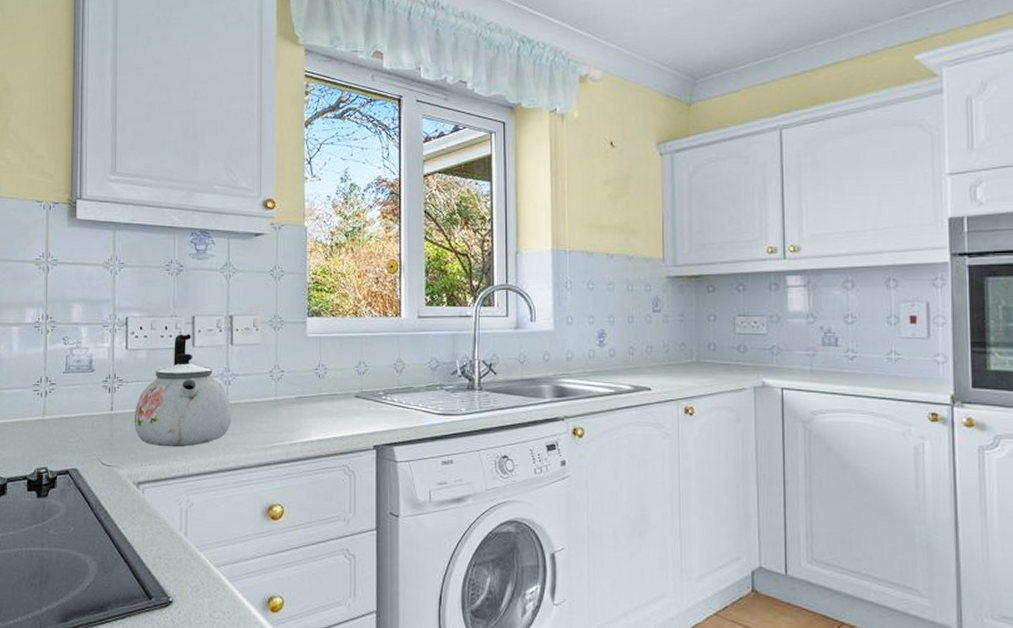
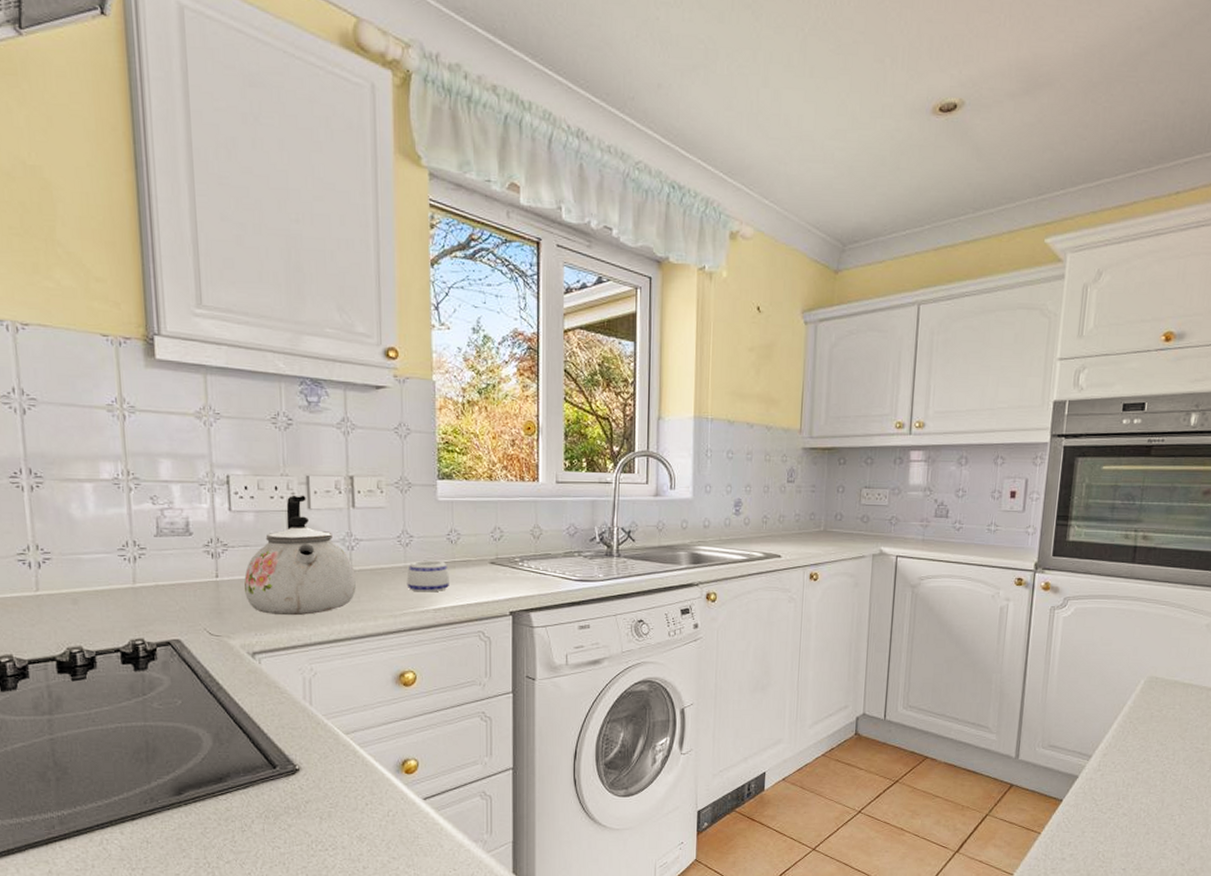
mug: none [277,394,316,426] -> present [406,560,449,592]

